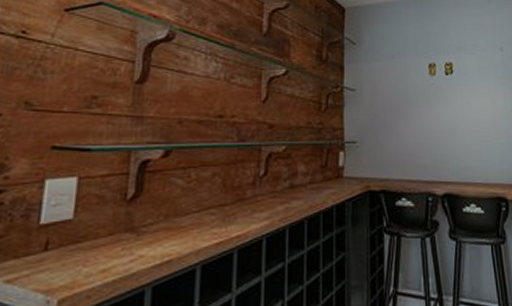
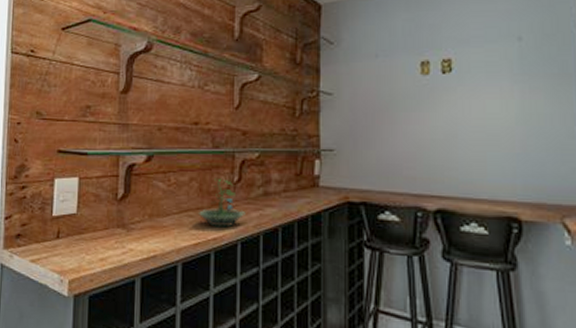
terrarium: none [220,172,272,224] -> present [197,178,246,228]

